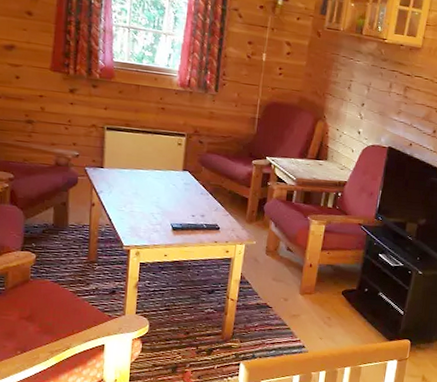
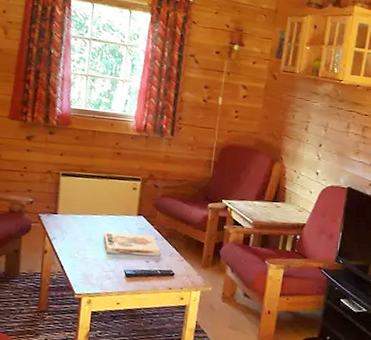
board game: none [149,186,206,211] -> present [103,231,160,256]

